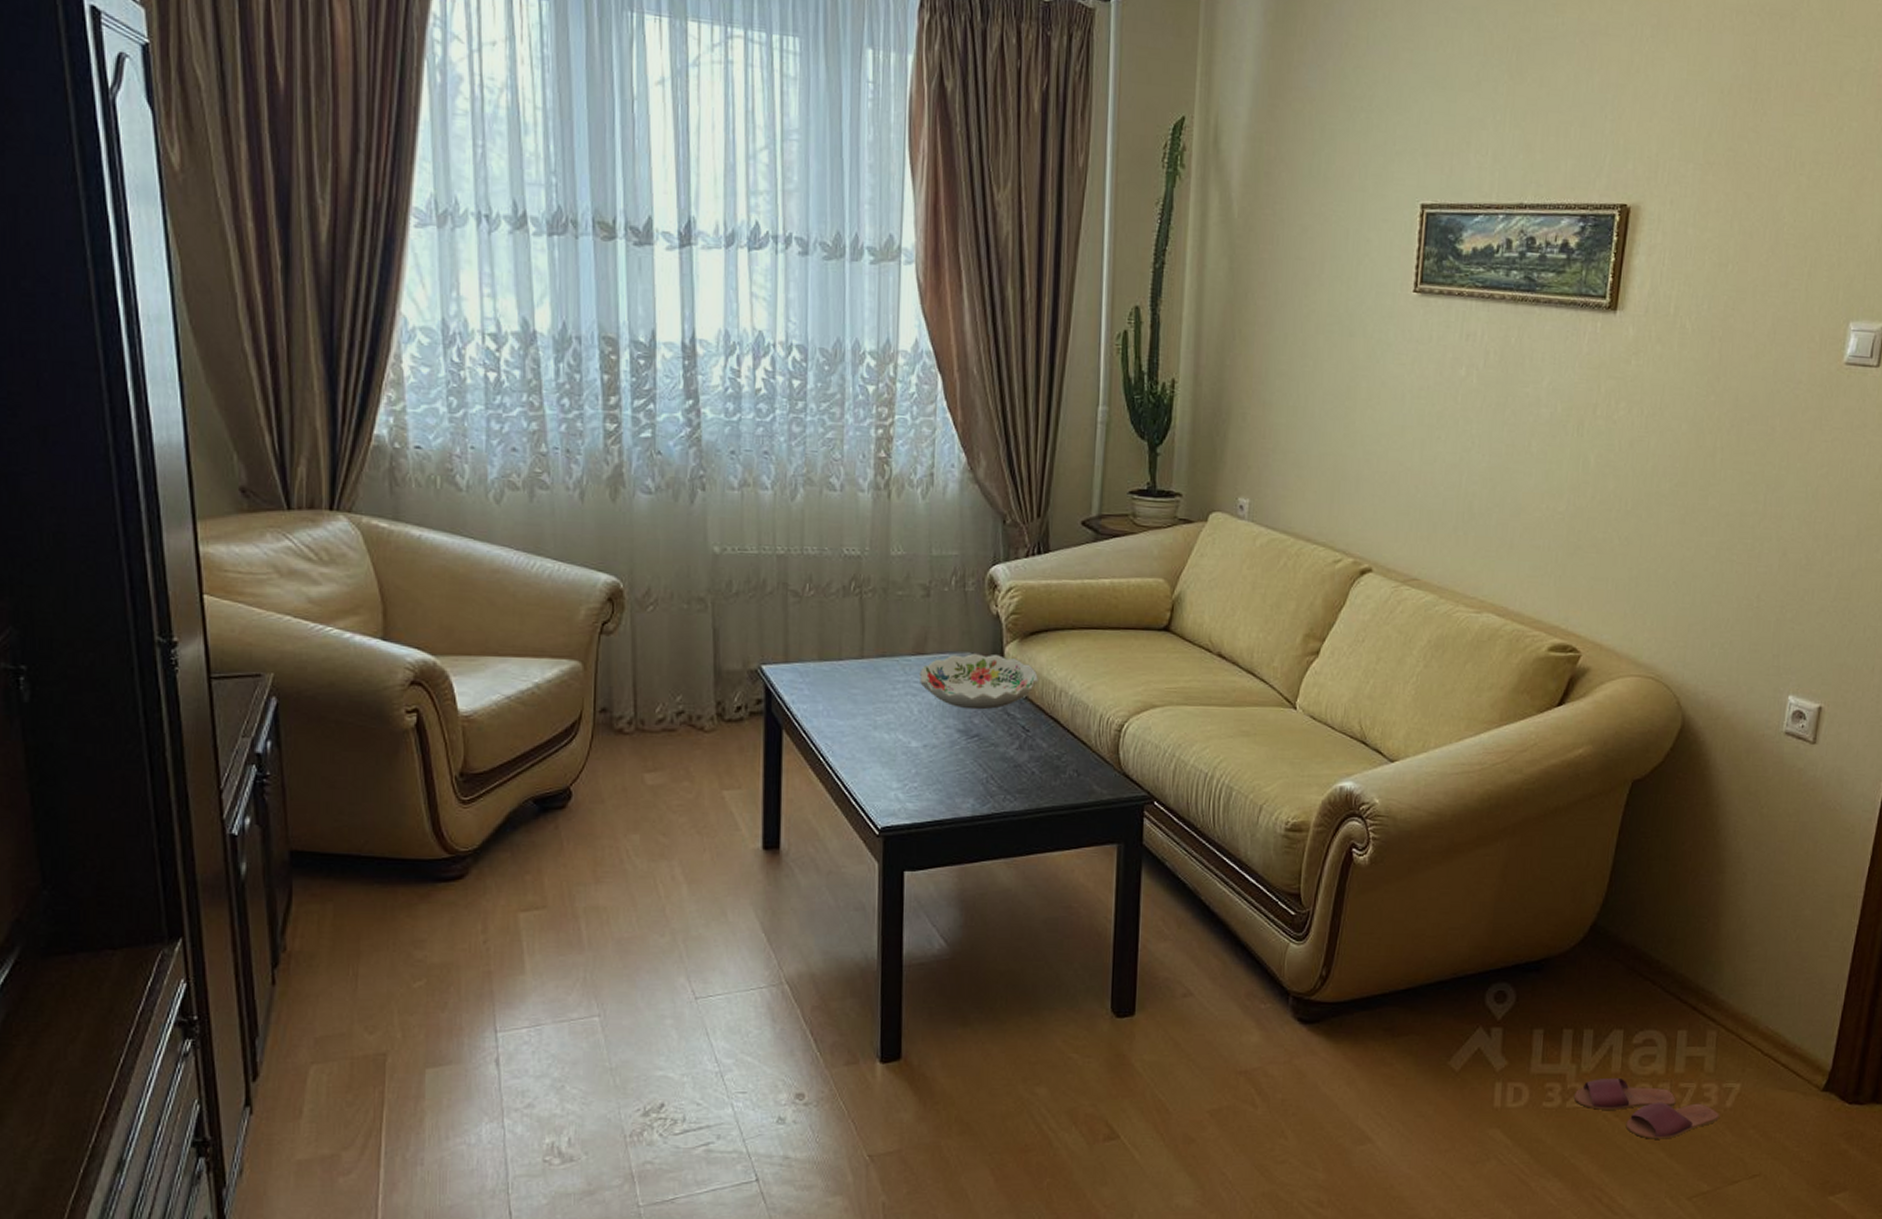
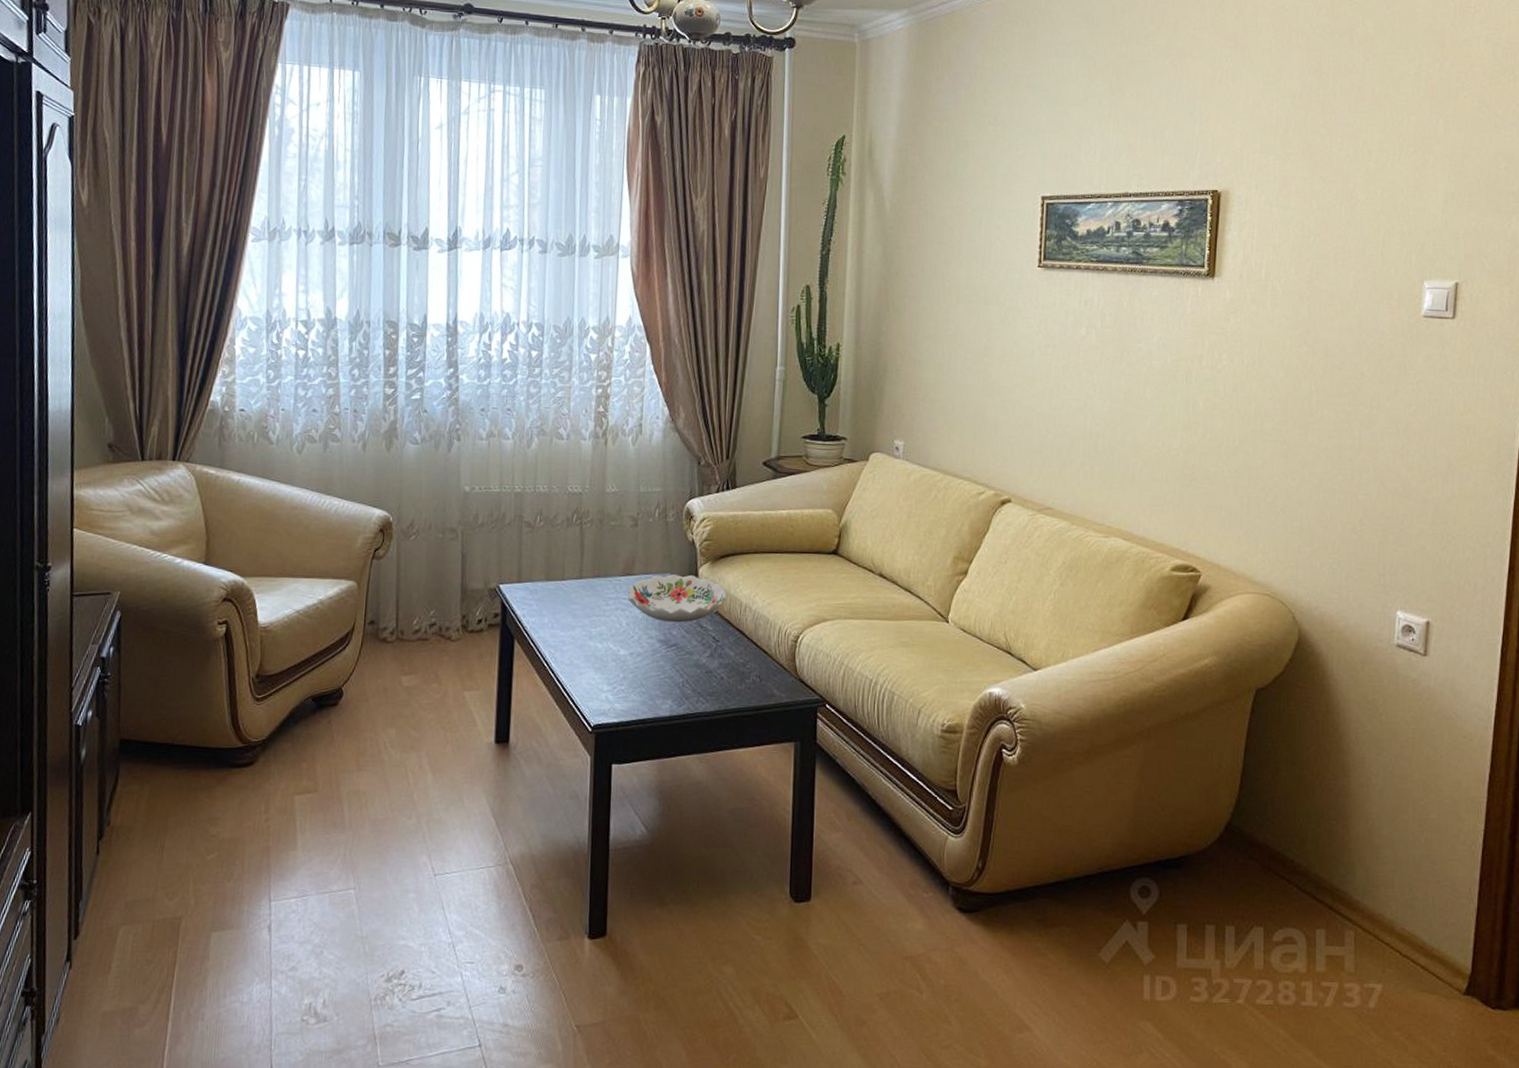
slippers: present [1573,1077,1719,1139] -> none [1219,974,1363,1038]

